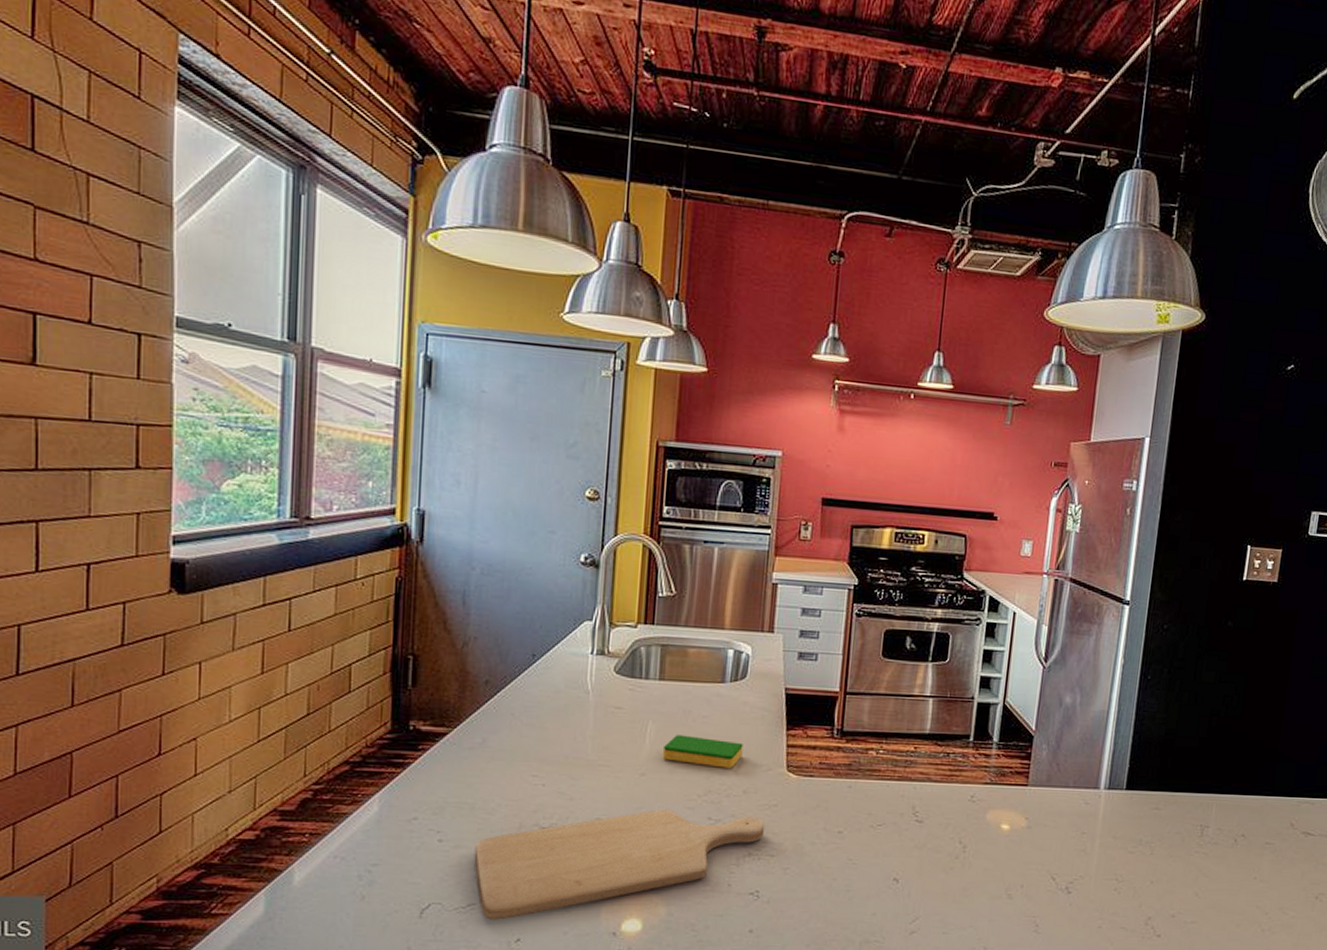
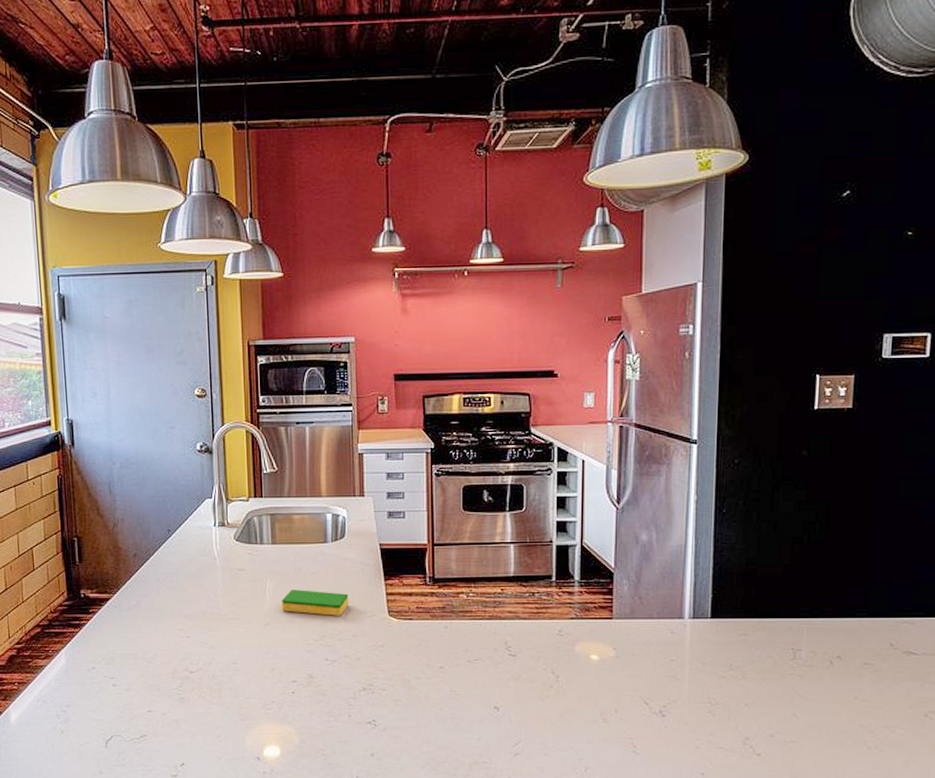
chopping board: present [474,809,765,920] -> none [141,653,375,748]

